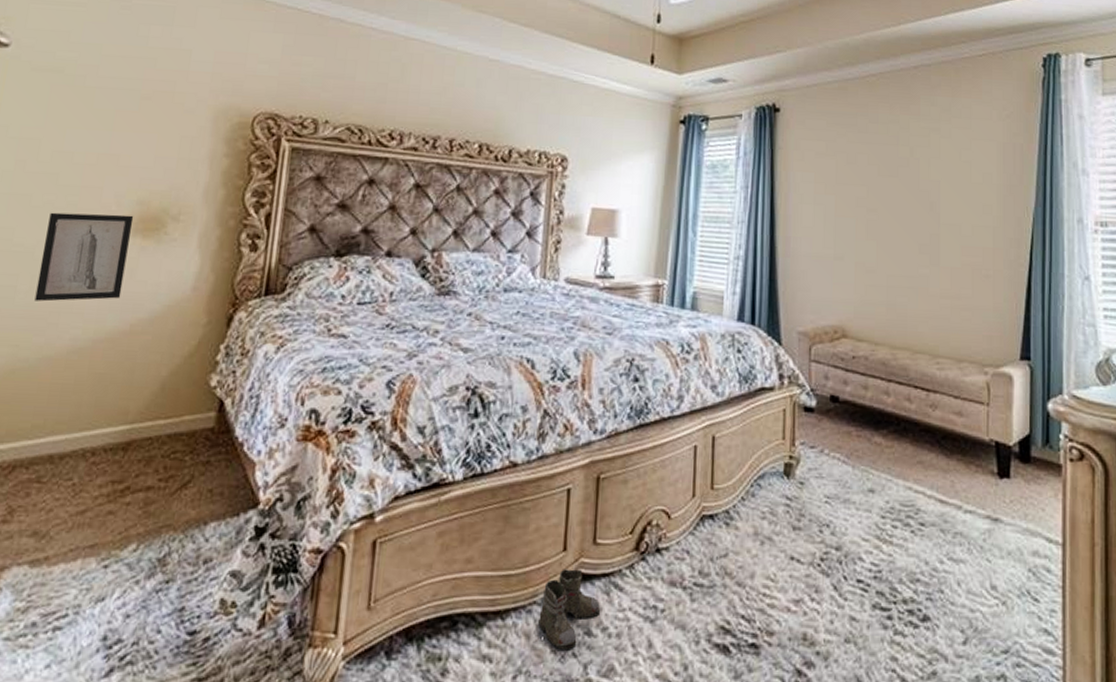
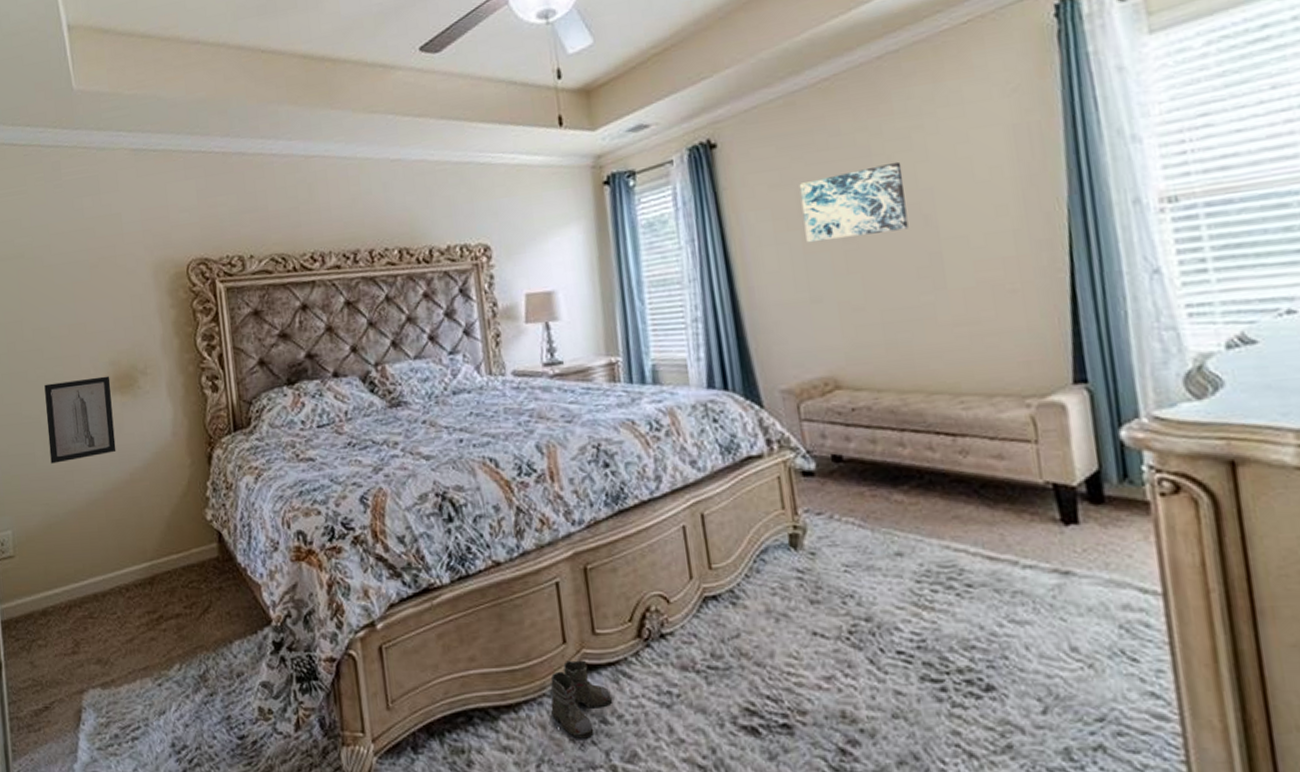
wall art: none [839,153,920,211] -> present [799,161,909,243]

